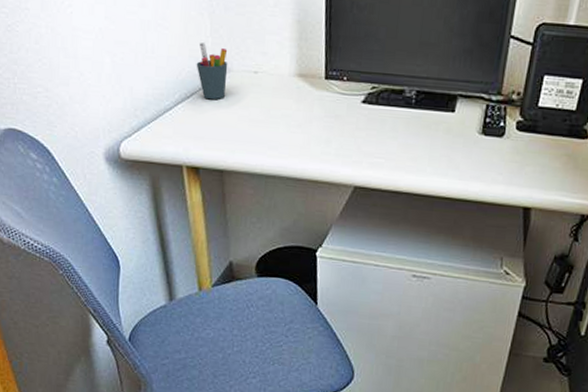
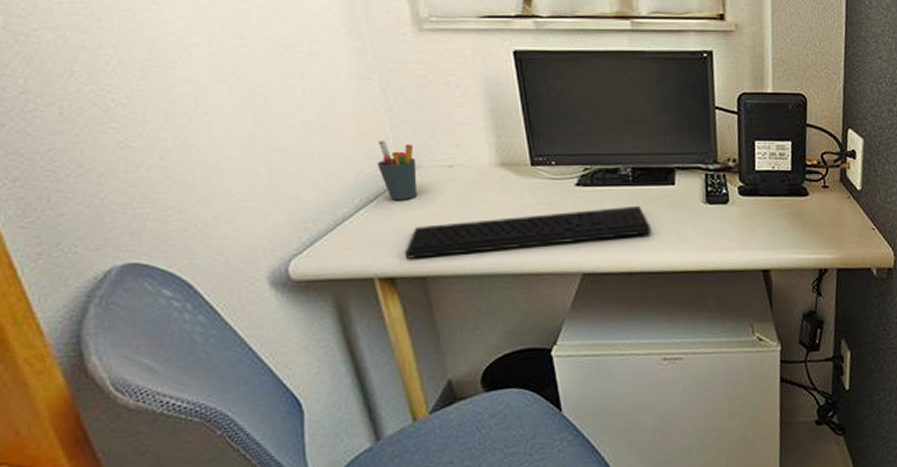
keyboard: none [209,124,424,158] -> present [404,205,651,259]

